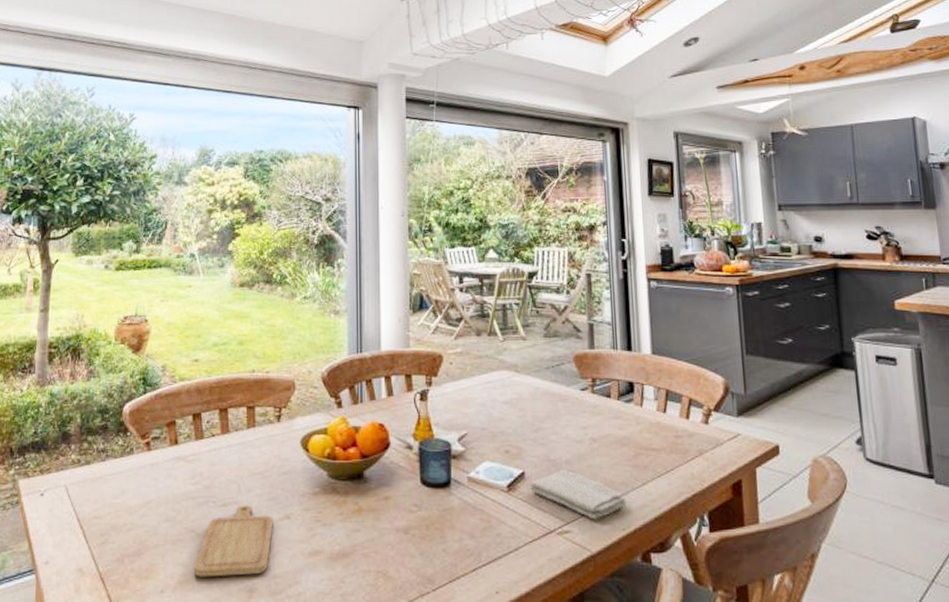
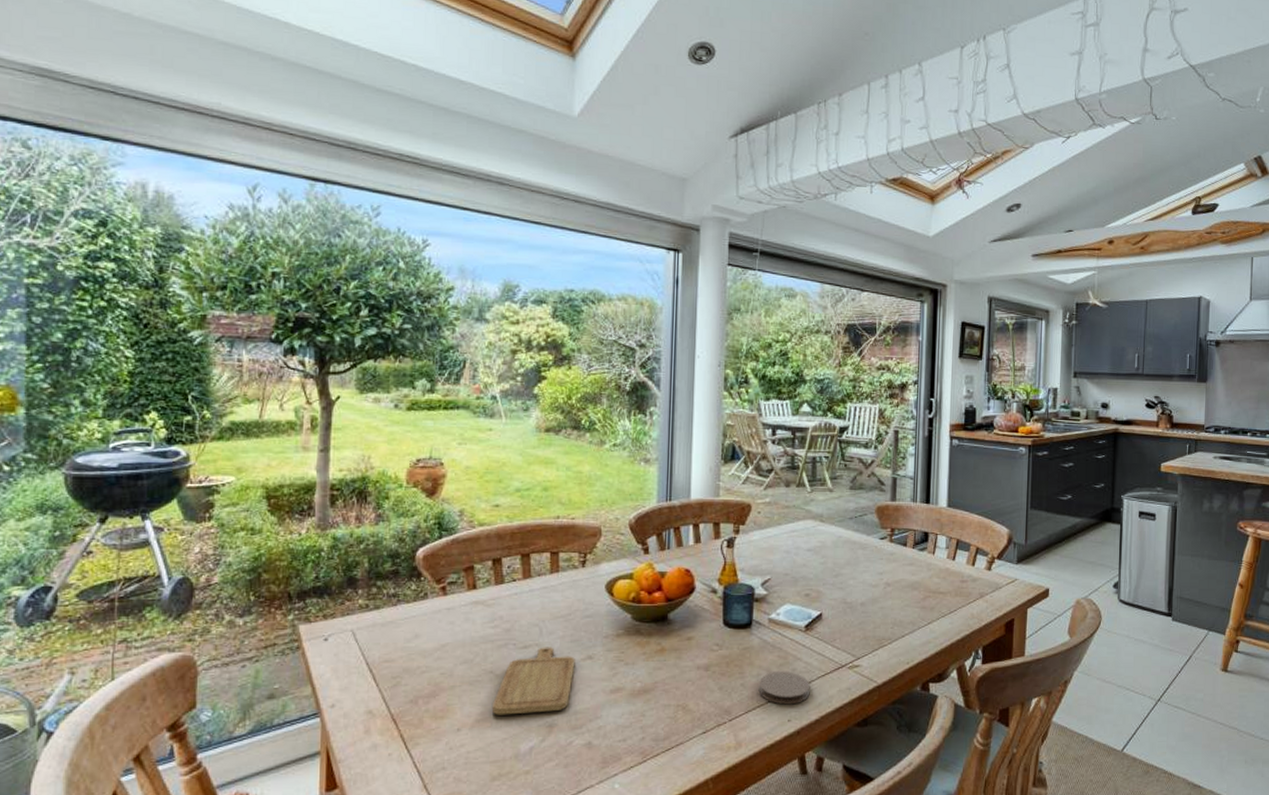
coaster: none [461,536,518,574] -> present [758,672,810,705]
washcloth: present [530,470,626,520] -> none [826,611,912,655]

